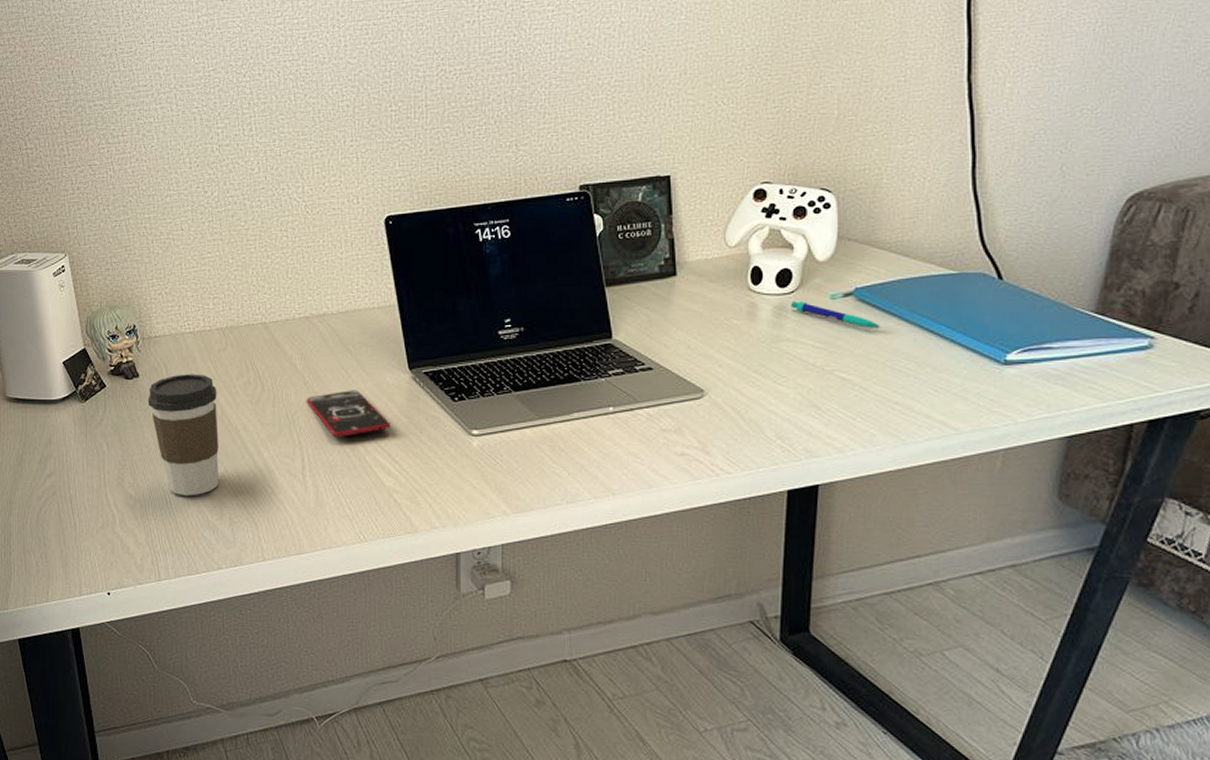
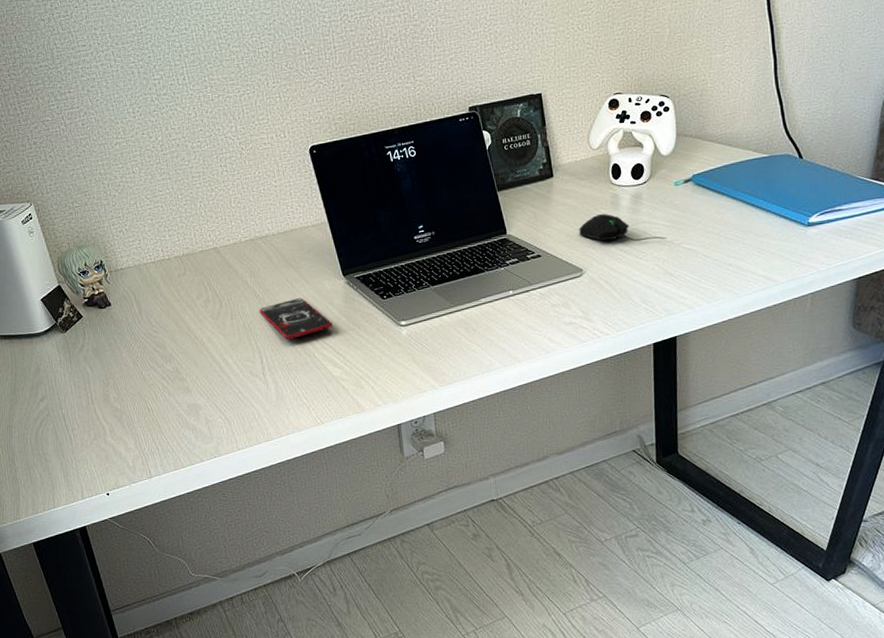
coffee cup: present [147,374,219,496] -> none [121,297,192,404]
computer mouse: none [703,324,815,363] -> present [579,213,666,242]
pen: present [791,301,881,328] -> none [644,189,715,207]

